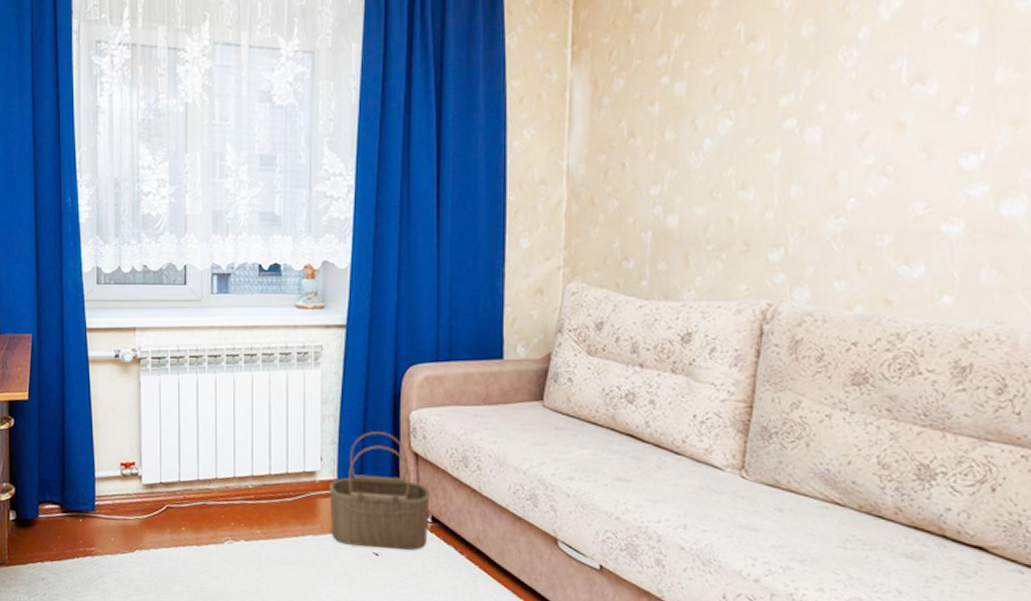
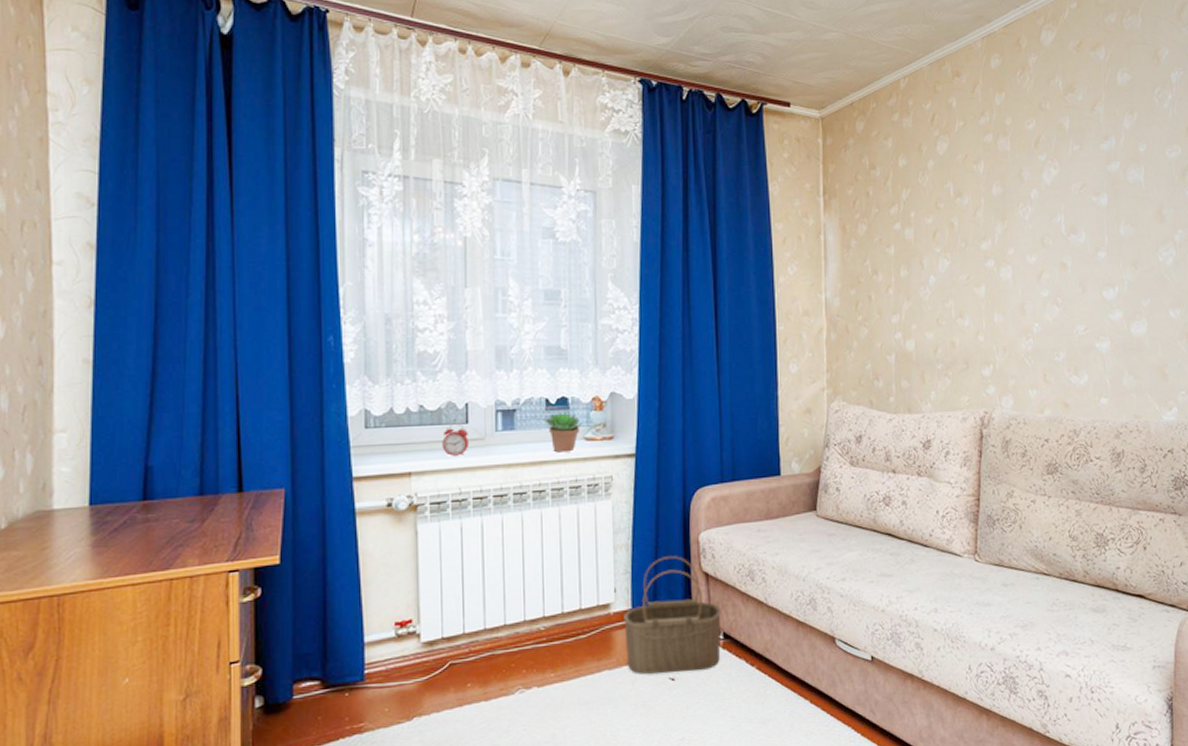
alarm clock: none [163,284,187,316] -> present [442,423,470,457]
succulent plant: none [256,279,293,319] -> present [543,413,582,453]

